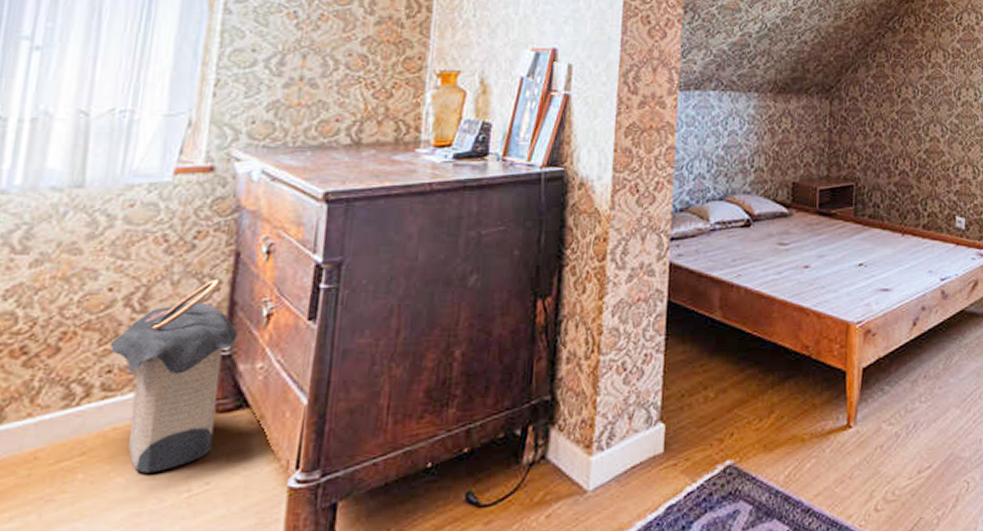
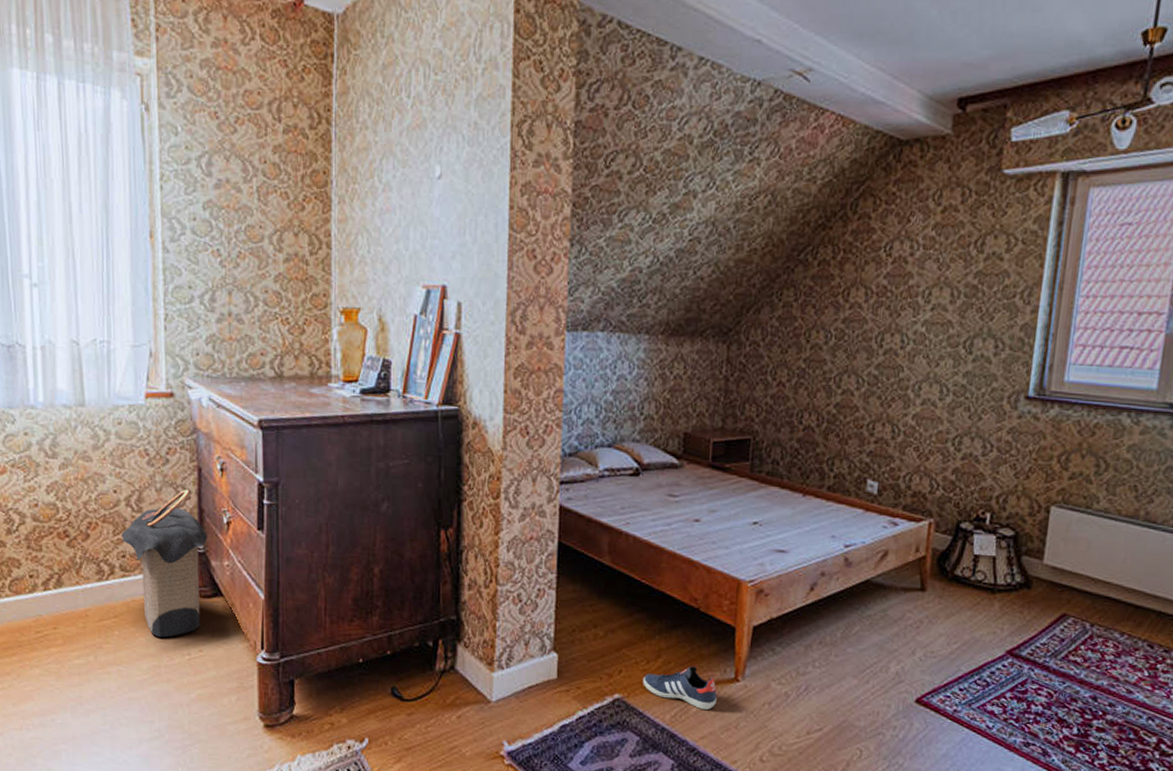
sneaker: none [755,417,830,463] -> present [643,666,717,710]

